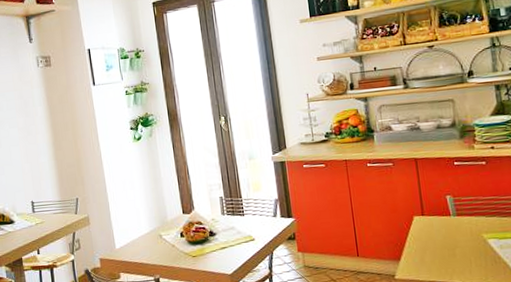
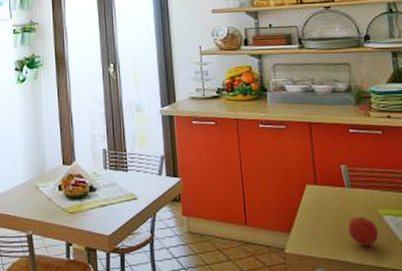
apple: none [454,241,483,269] -> present [348,216,379,247]

